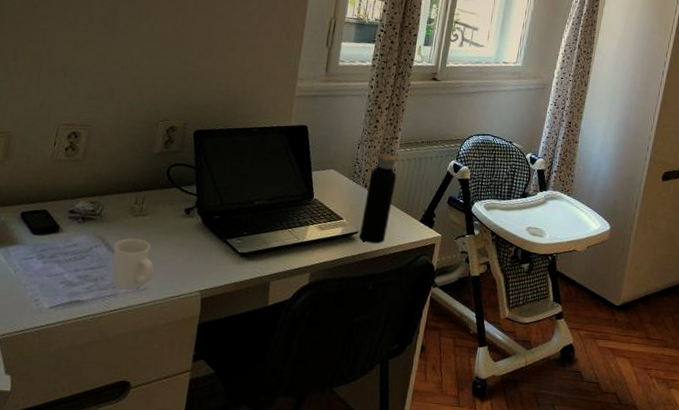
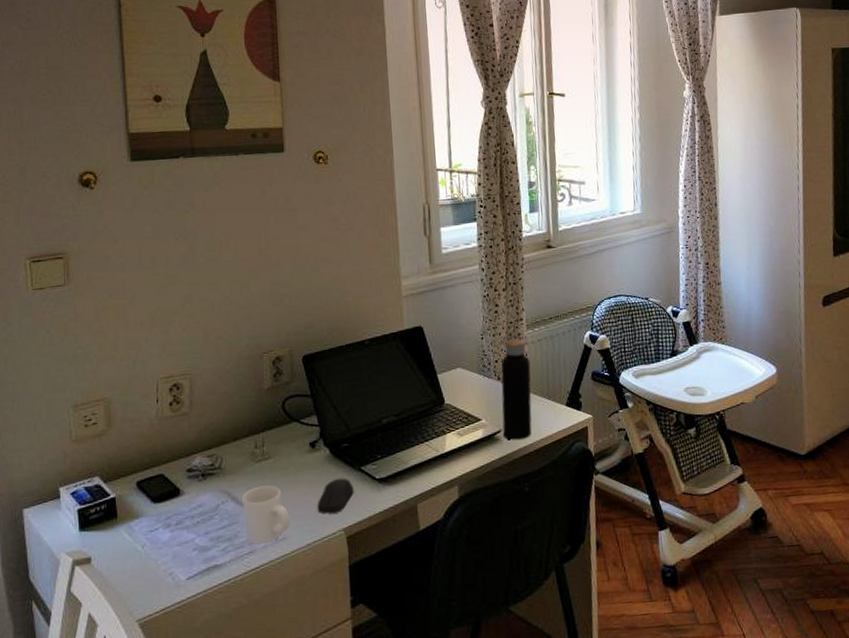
computer mouse: none [180,245,217,276] -> present [317,478,354,514]

